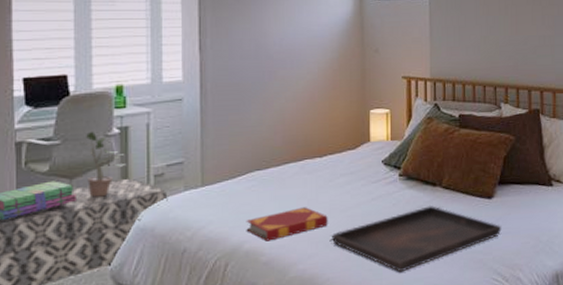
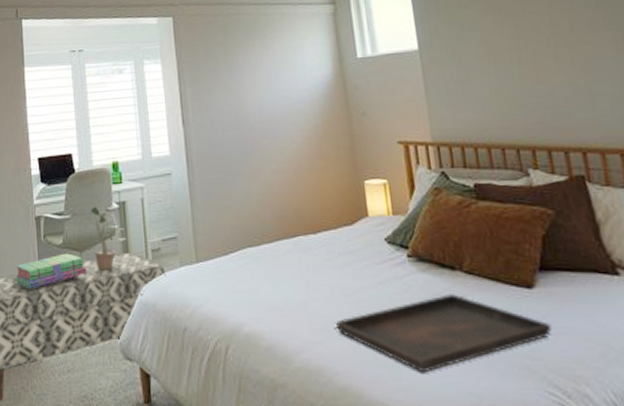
hardback book: present [246,207,328,242] -> none [243,289,330,325]

